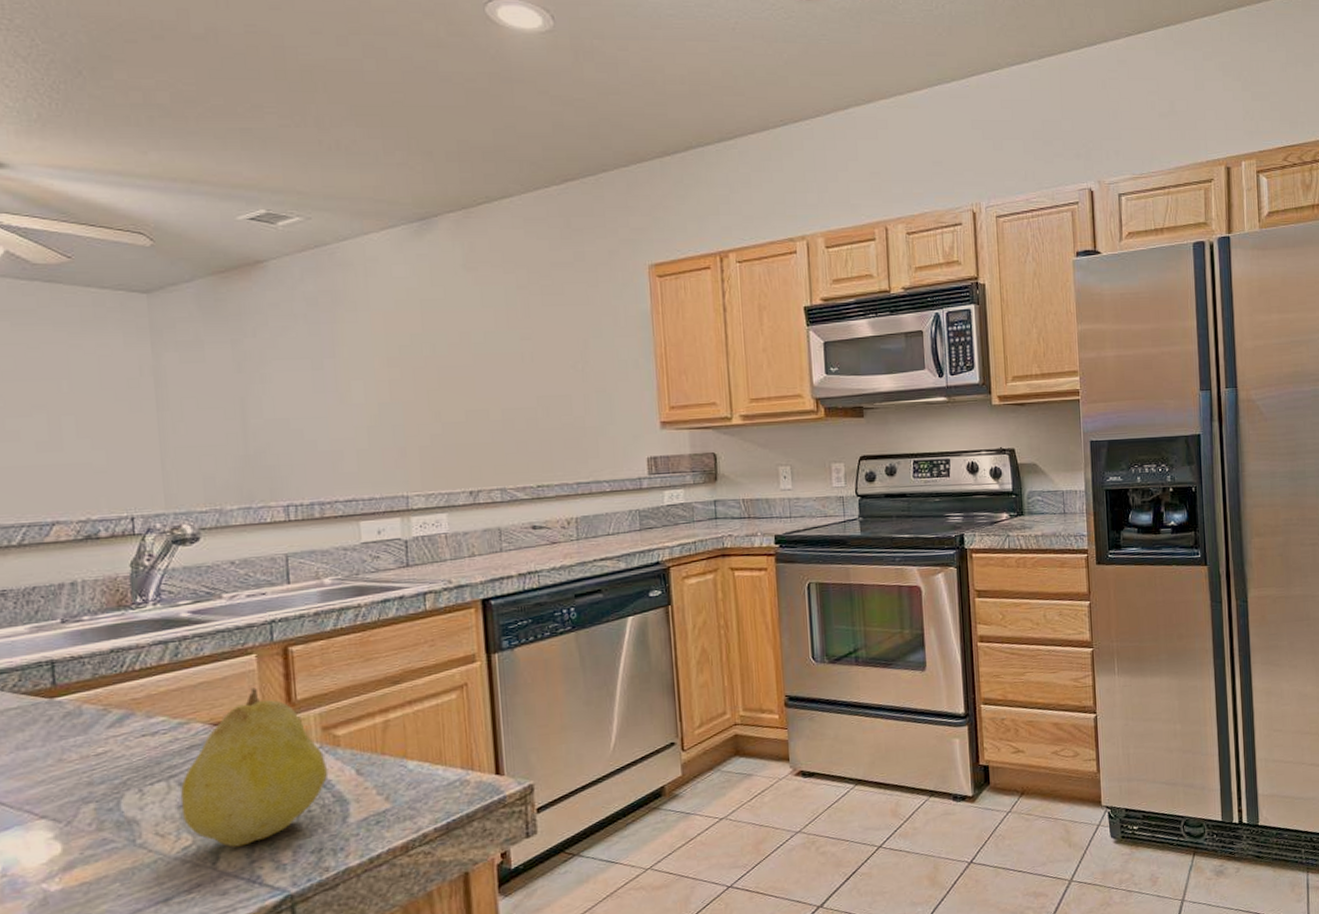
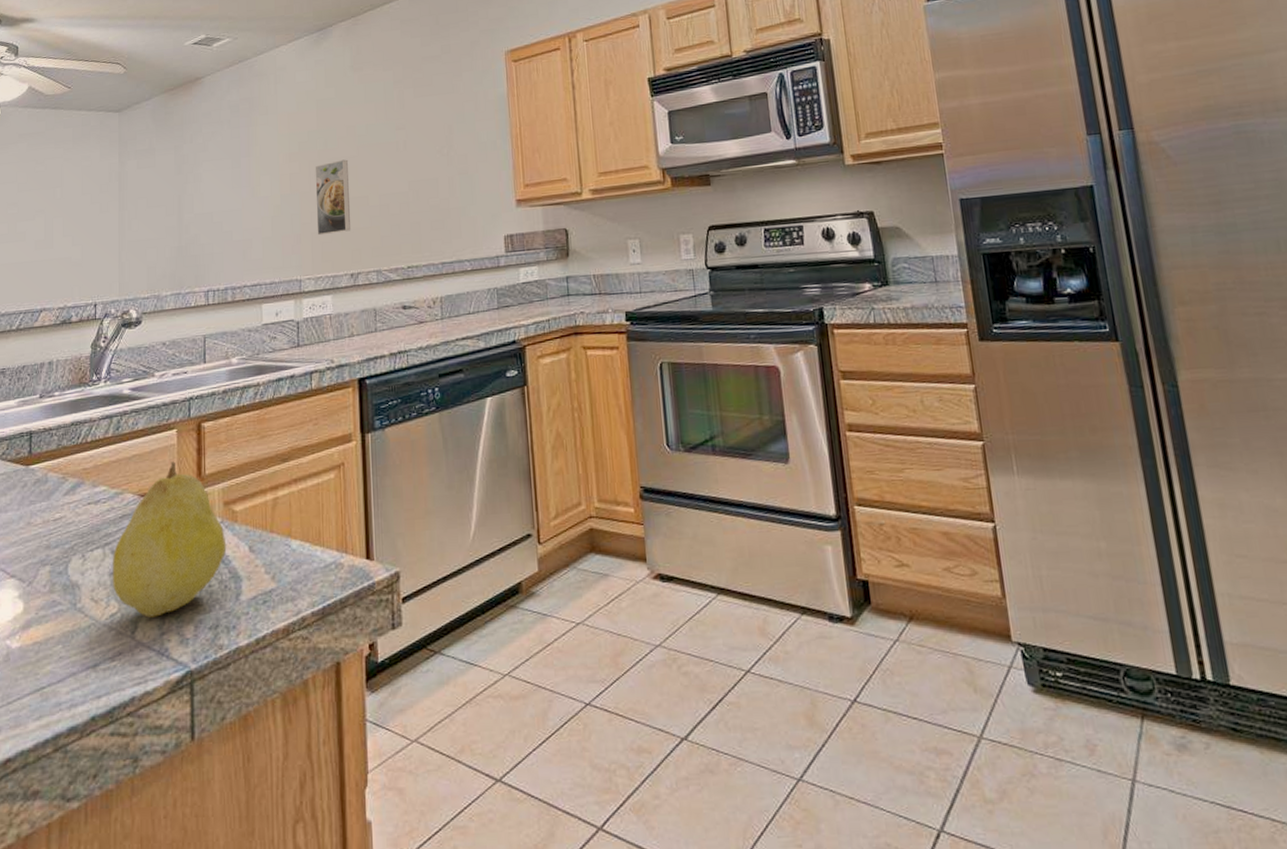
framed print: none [420,368,468,450] -> present [315,159,350,236]

